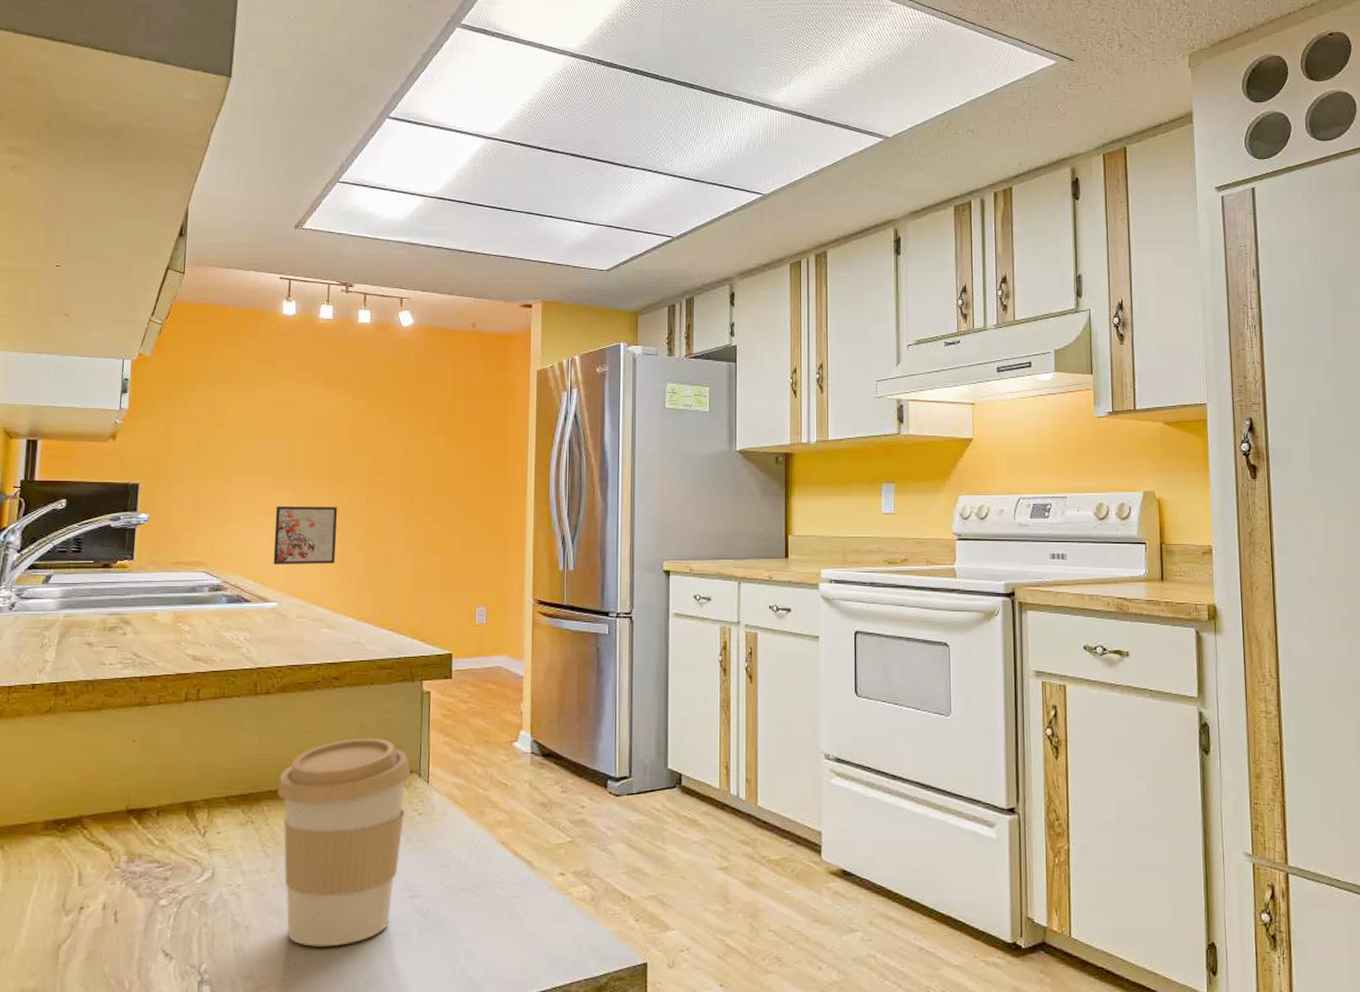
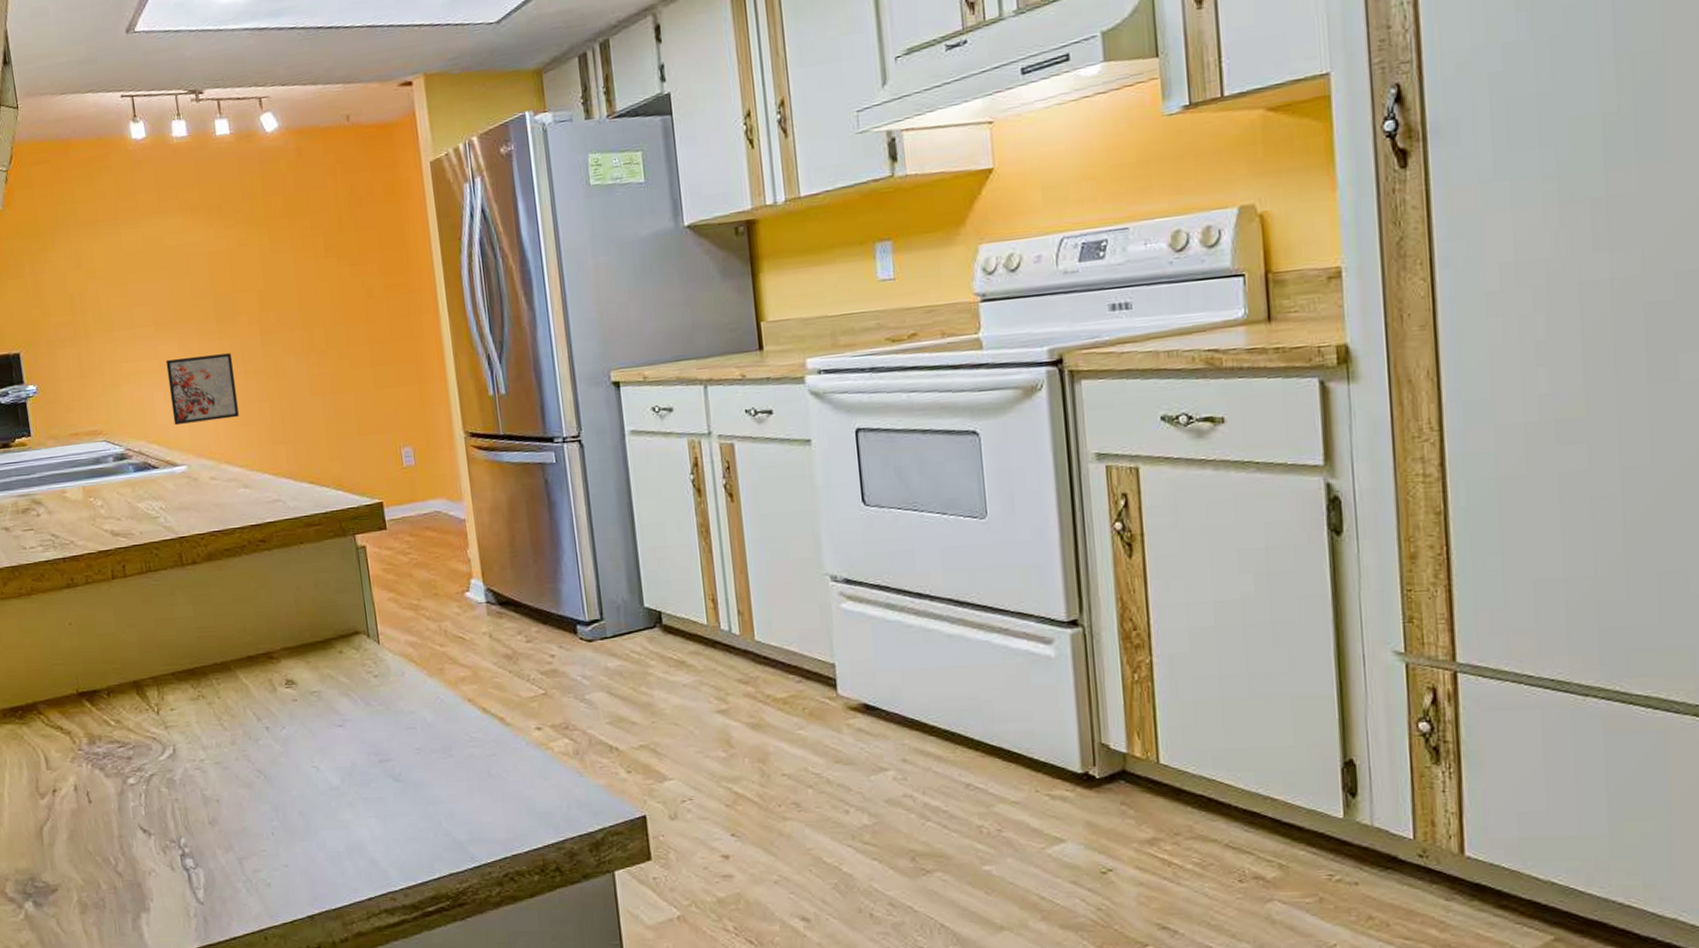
coffee cup: present [277,737,411,947] -> none [222,600,362,816]

